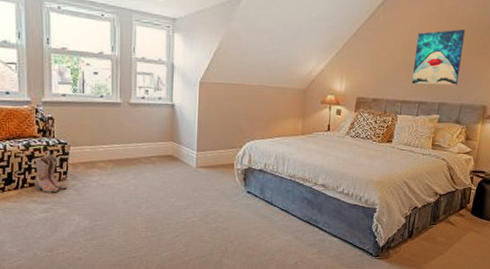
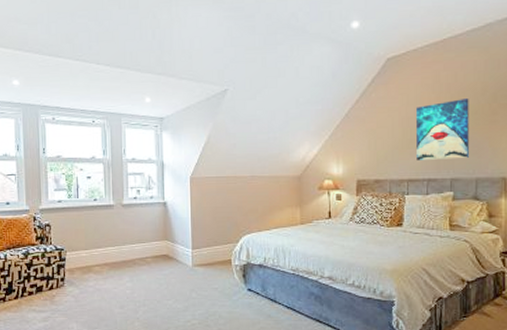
boots: present [35,154,67,193] -> none [34,261,64,300]

